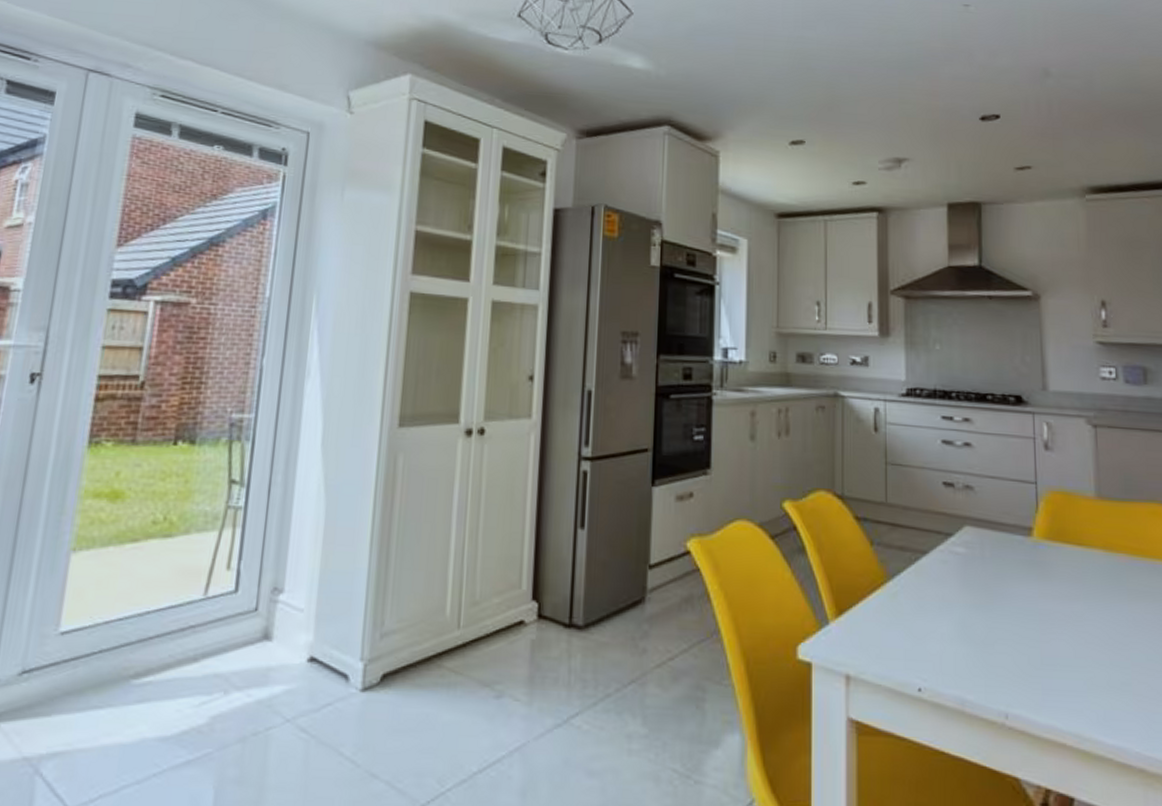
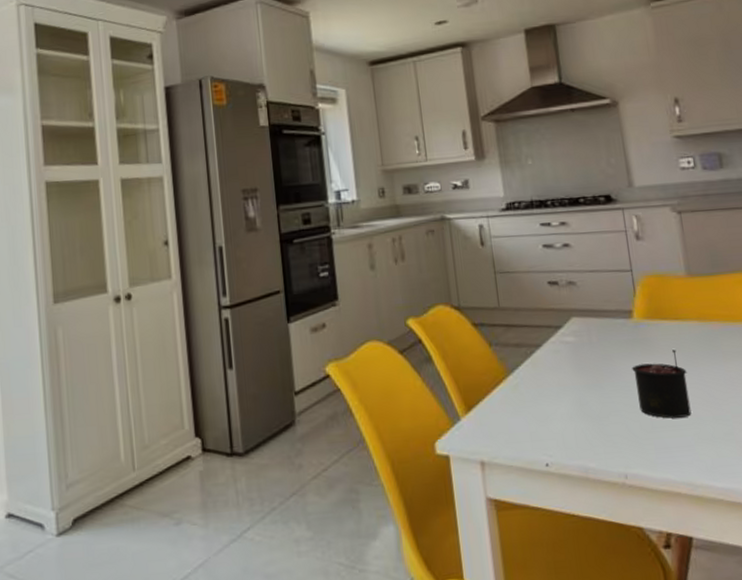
candle: none [1025,579,1087,658] -> present [632,349,692,419]

